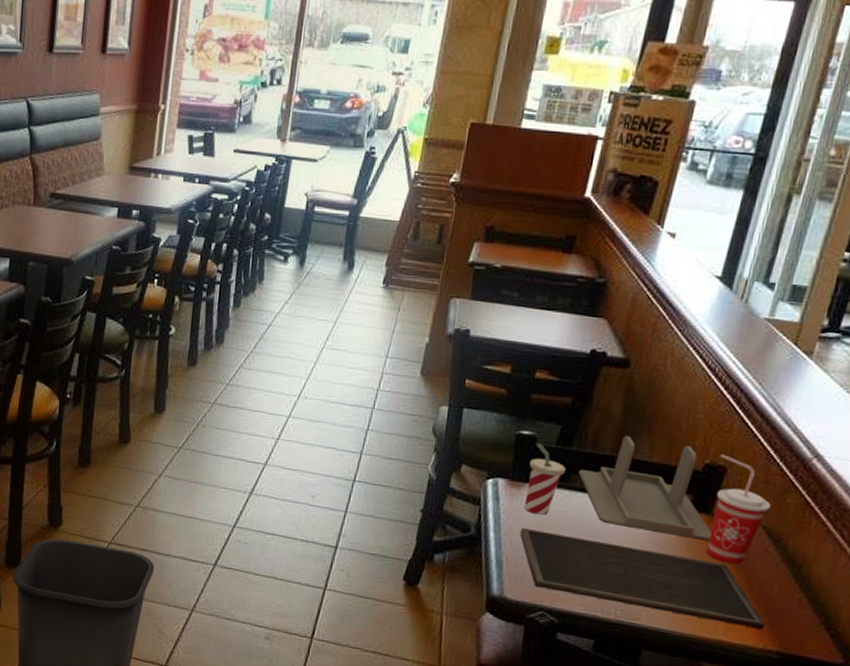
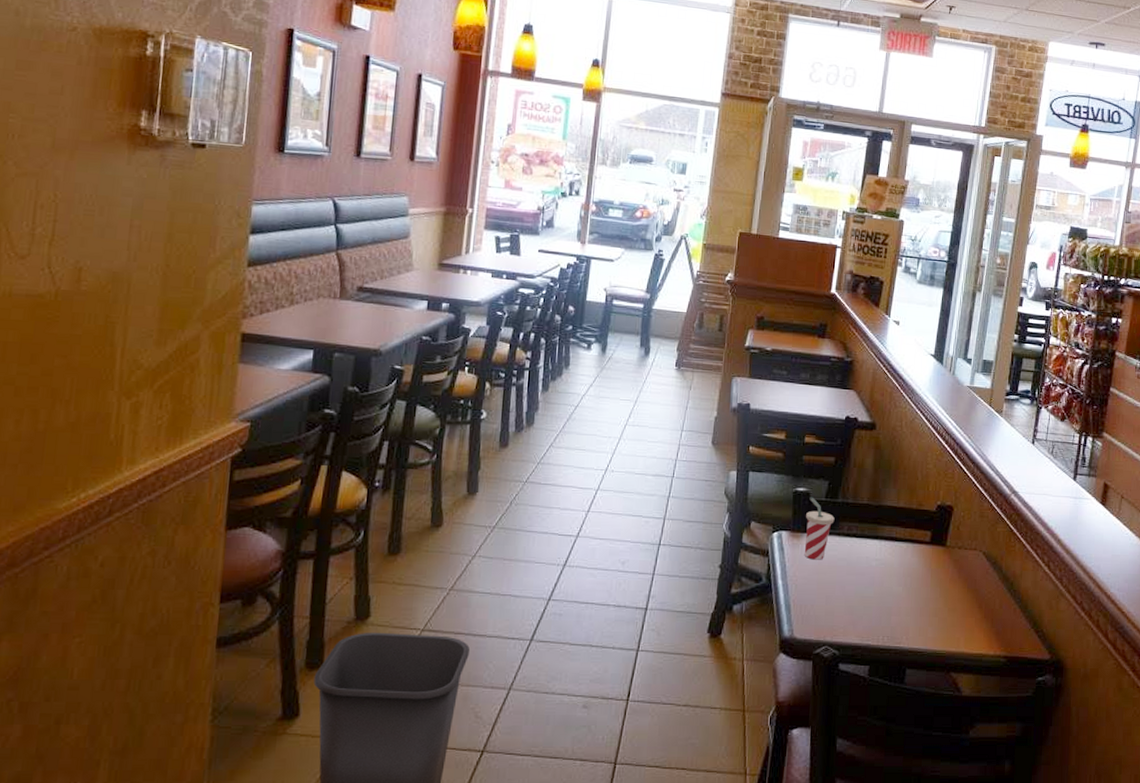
tray: present [519,528,765,630] -> none [802,573,993,639]
napkin holder: present [578,435,712,541] -> none [844,486,948,569]
beverage cup: present [706,454,771,565] -> none [946,496,987,586]

